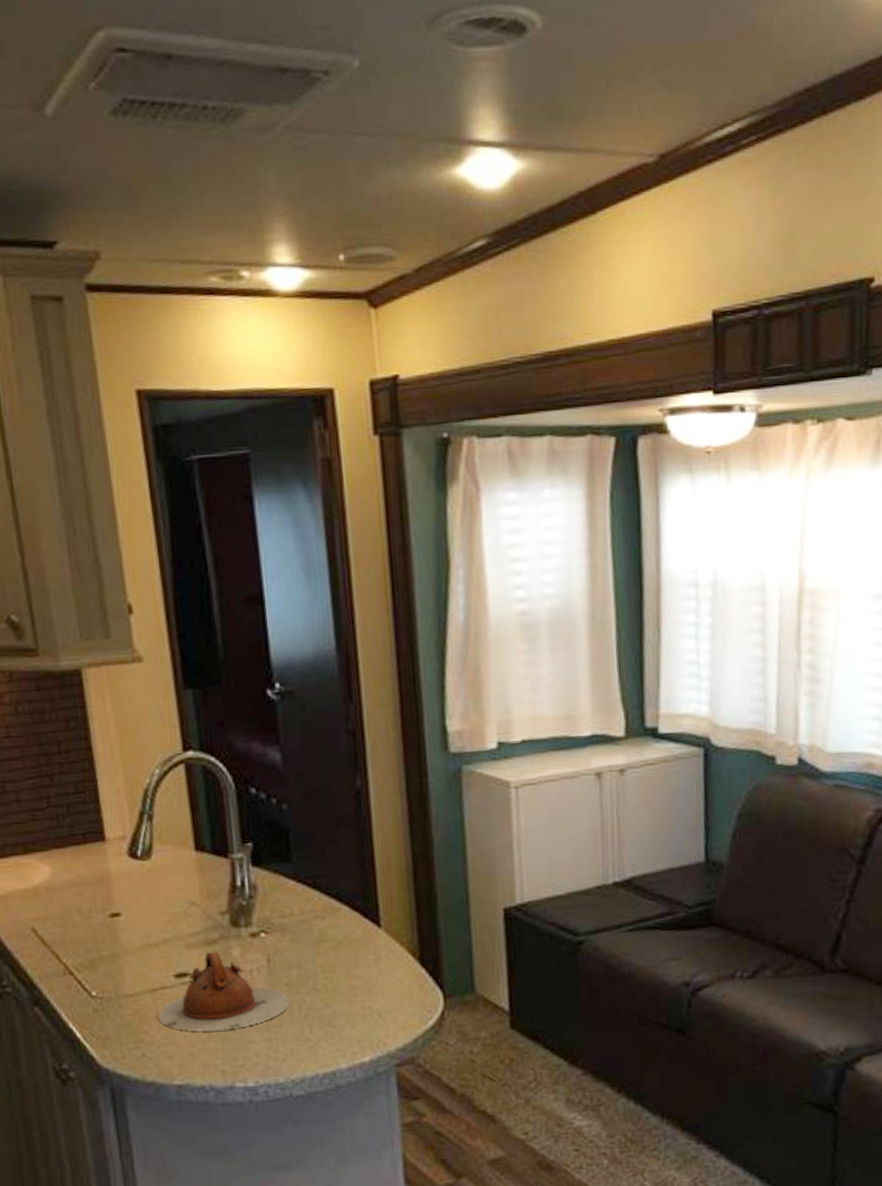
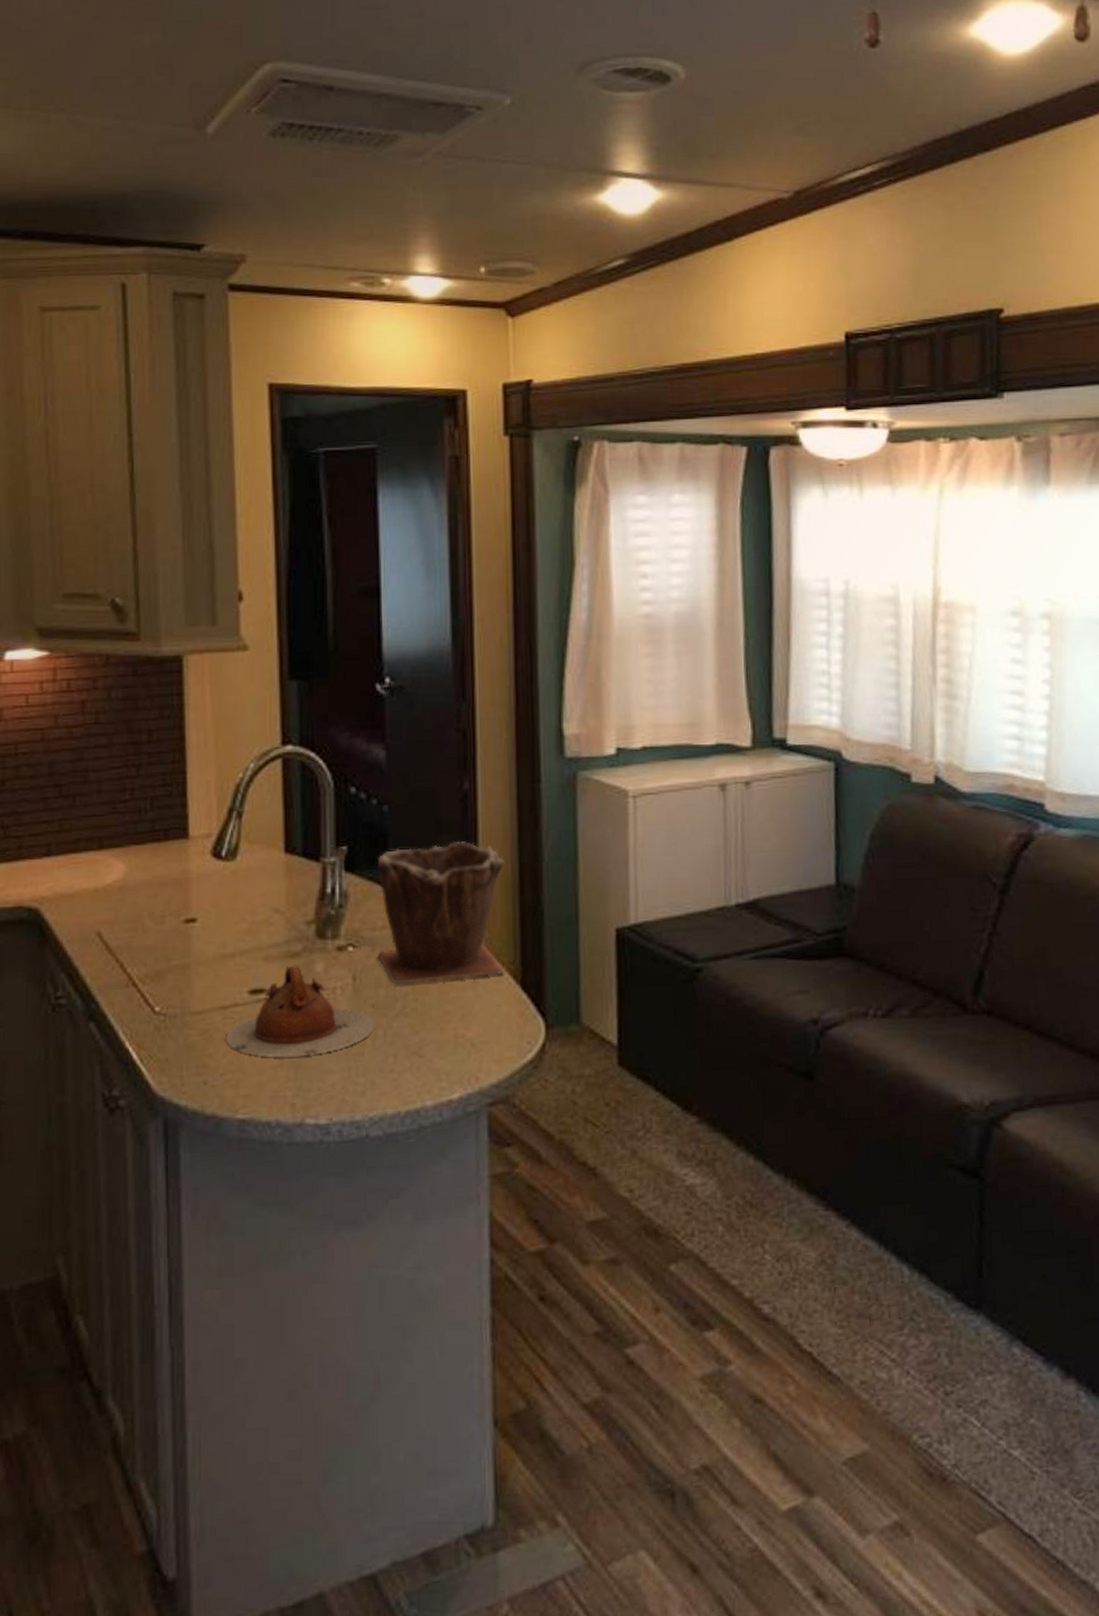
plant pot: none [281,835,405,965] -> present [377,842,505,985]

